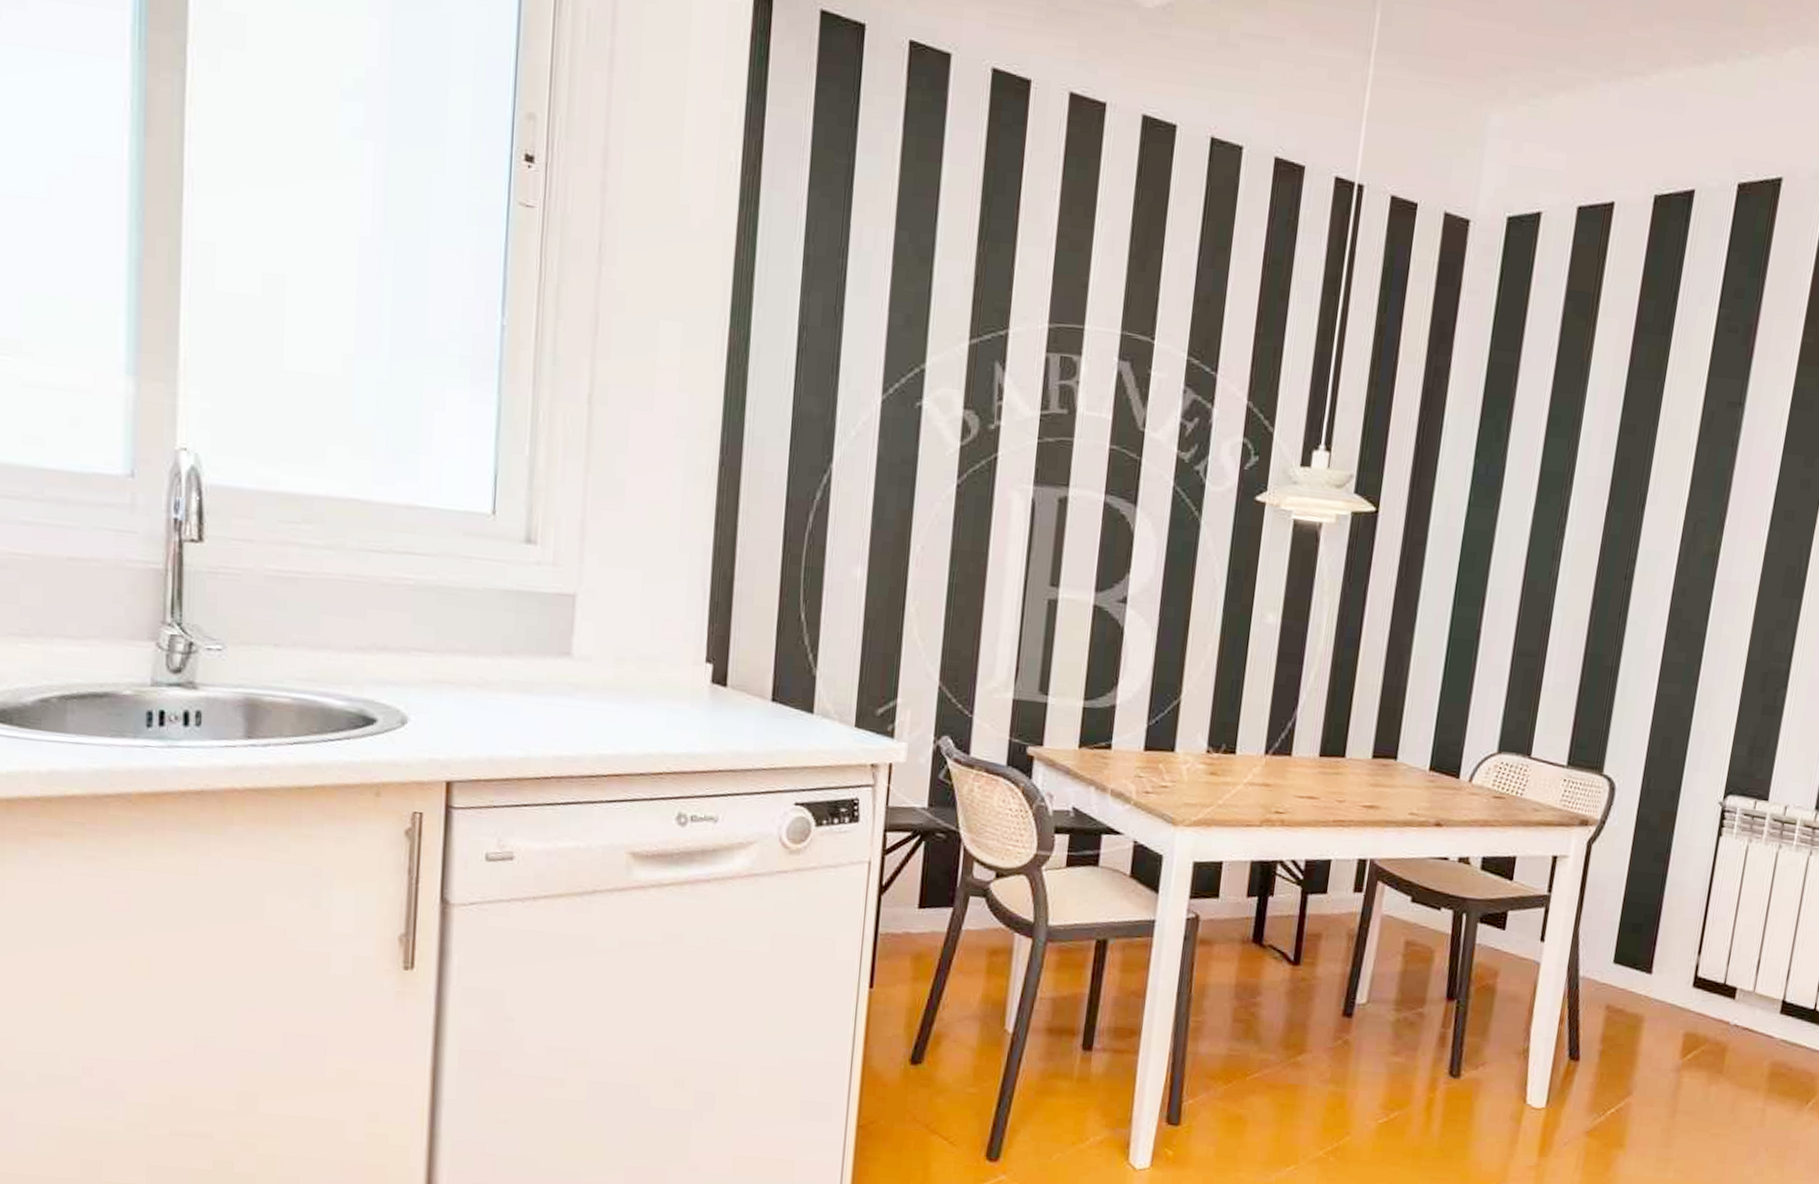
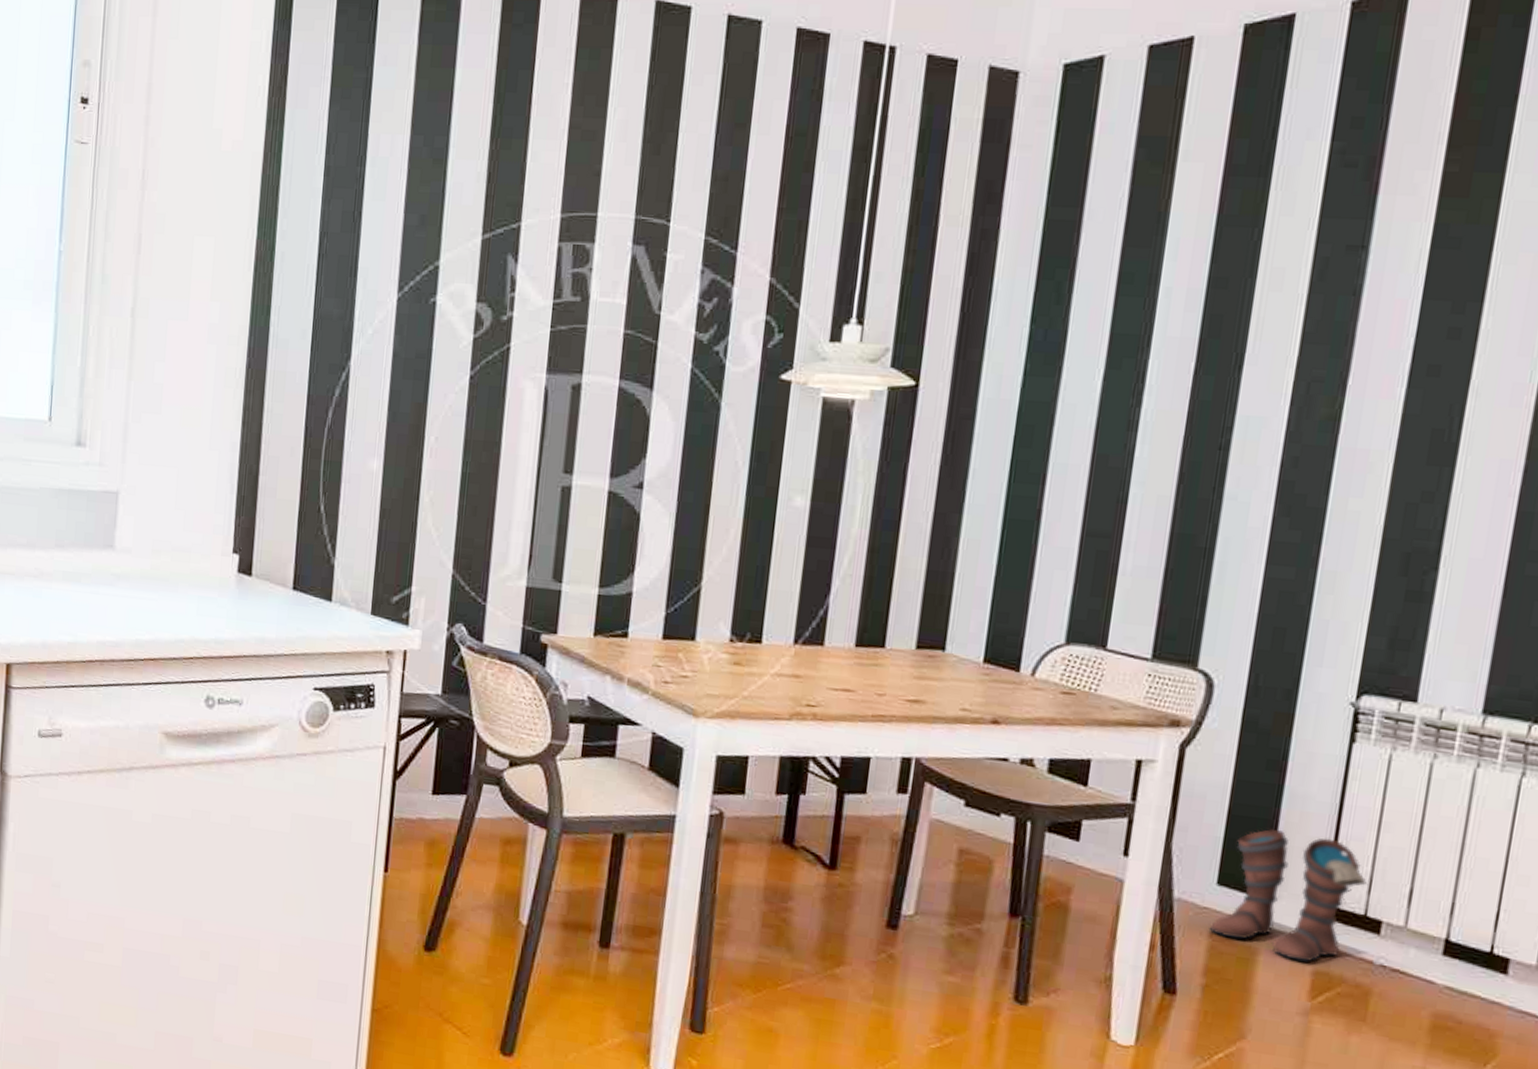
boots: none [1606,912,1728,1026] -> present [1208,828,1368,962]

